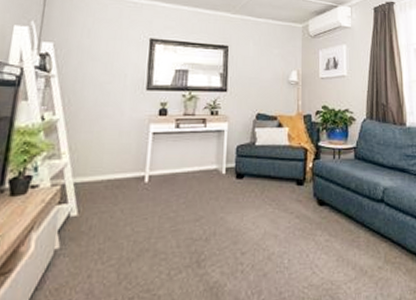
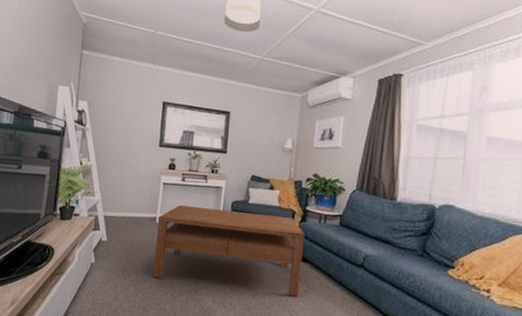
coffee table: none [142,157,320,255] -> present [153,205,305,297]

